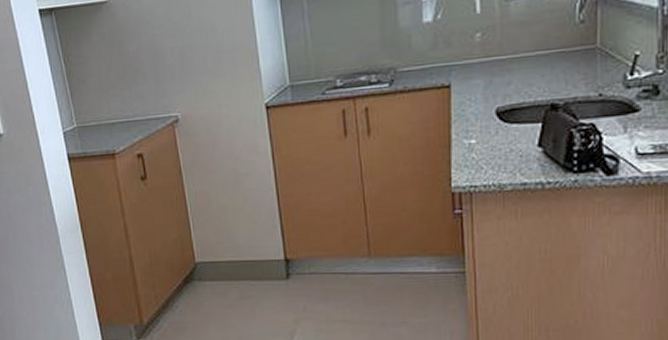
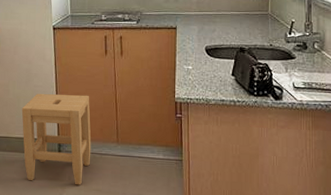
stool: none [230,195,333,317] -> present [21,94,91,185]

